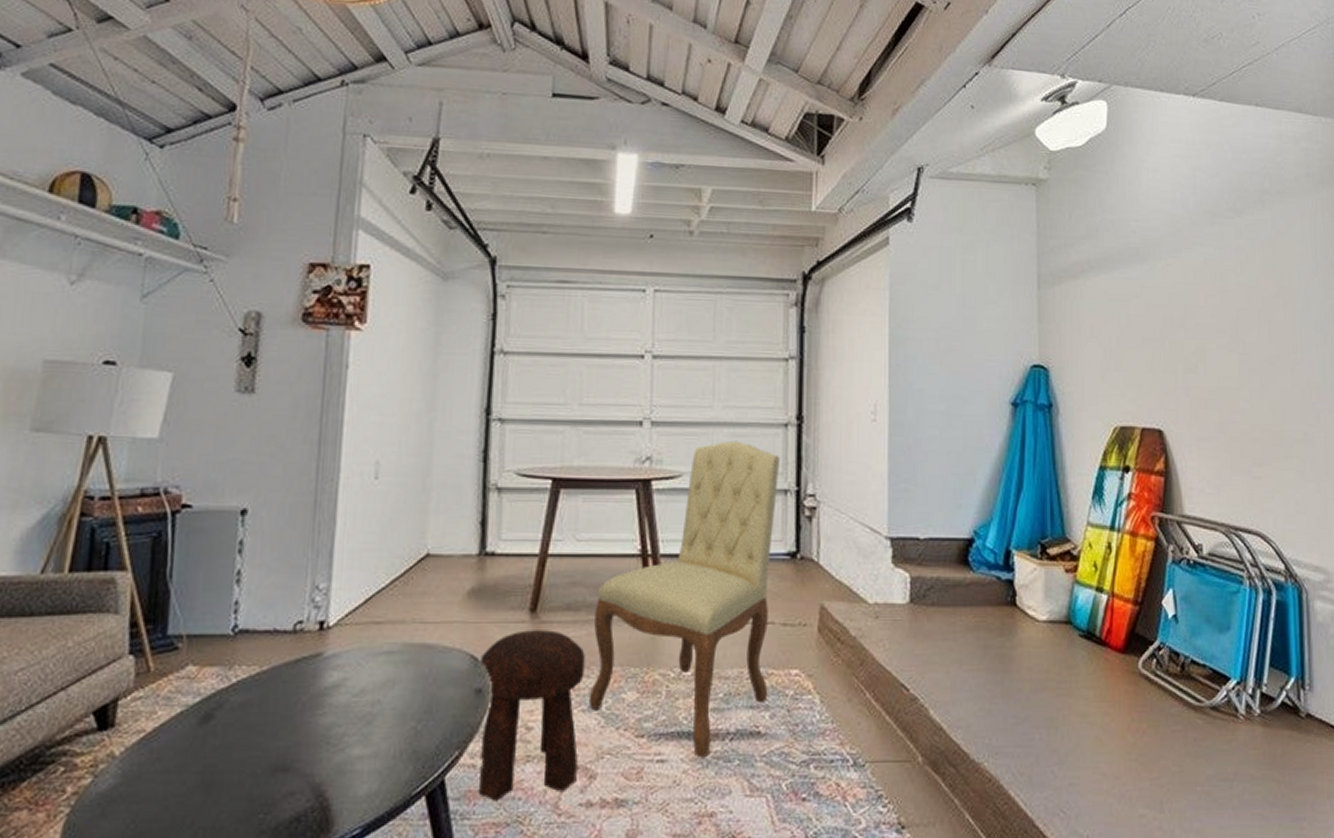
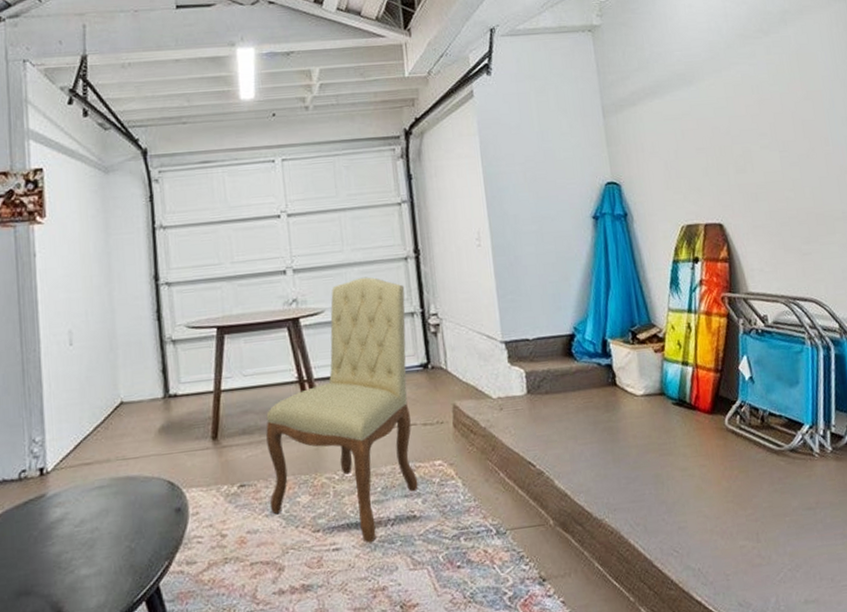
stool: present [479,630,585,801] -> none [176,452,269,599]

